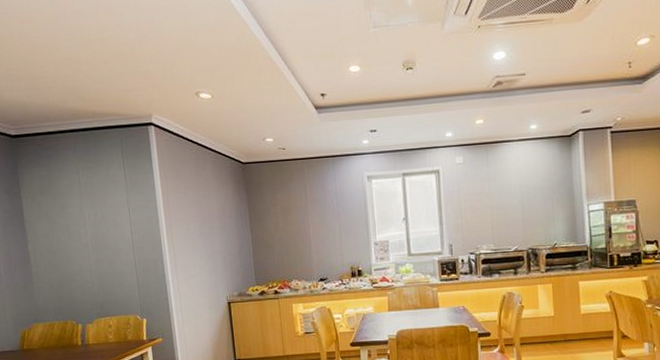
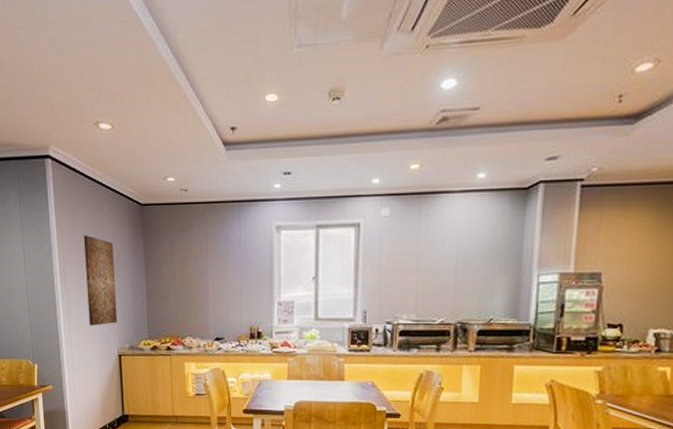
wall art: none [188,193,225,277] -> present [83,235,118,326]

